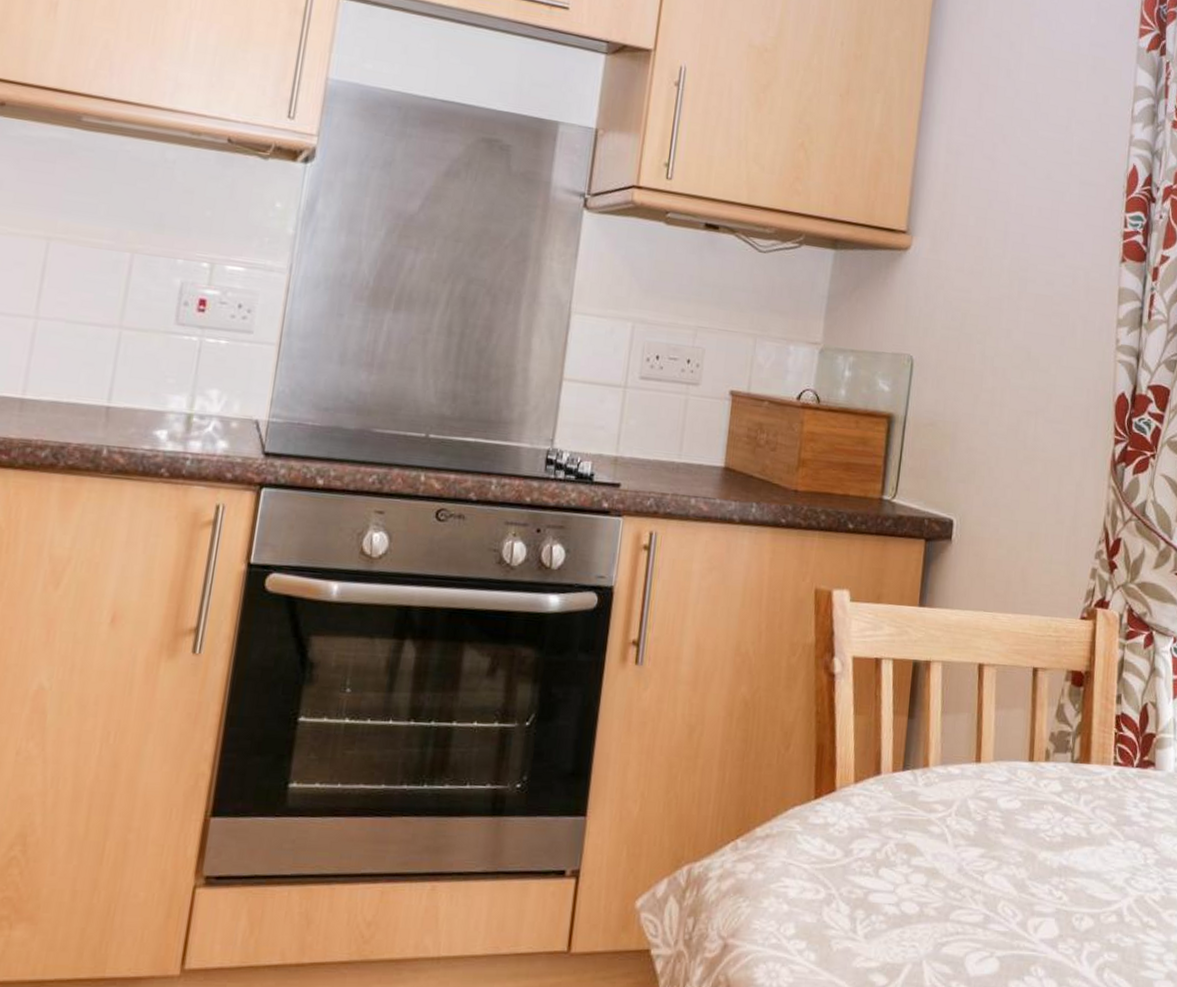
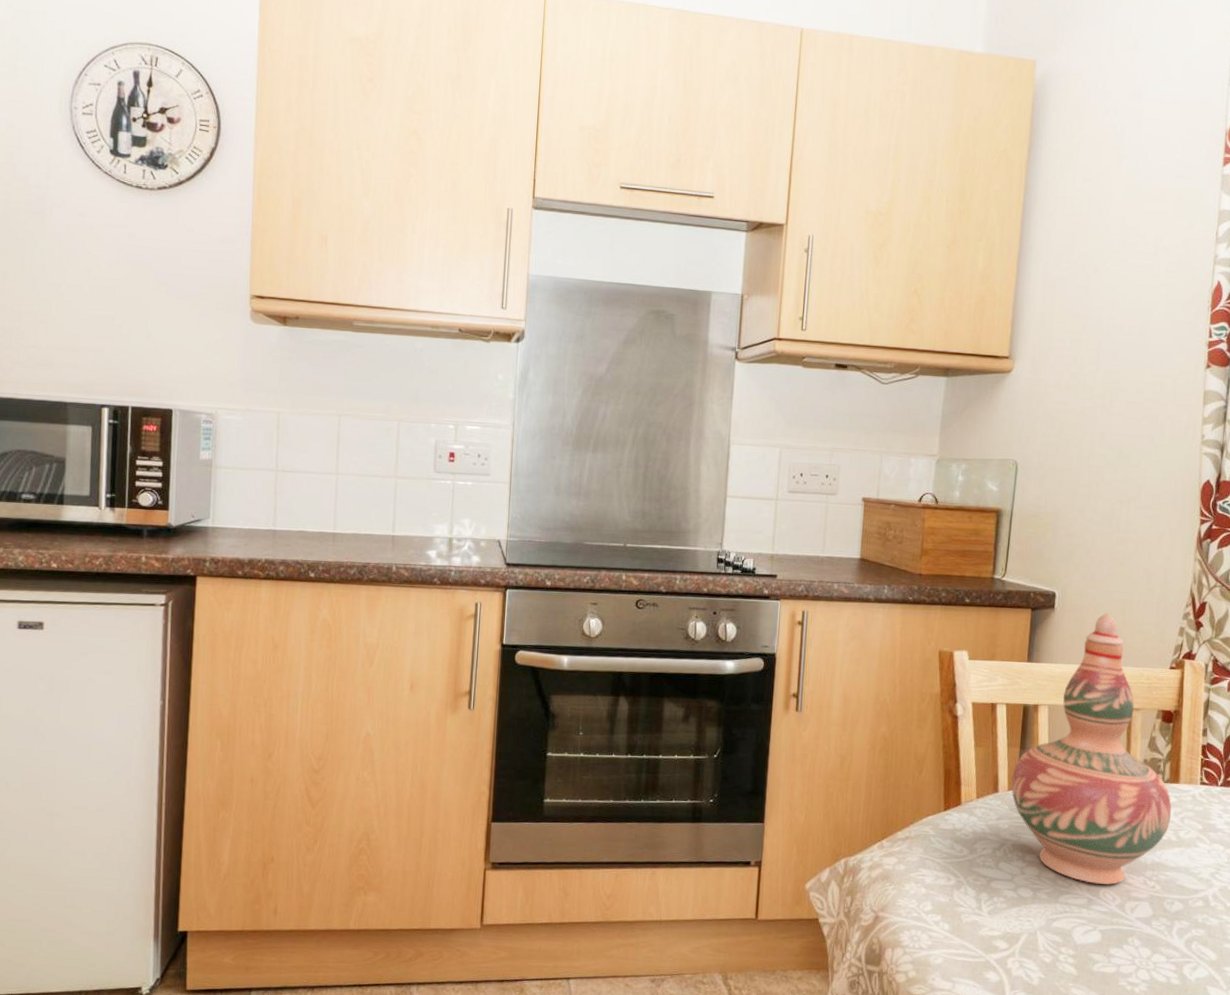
decorative vase: none [896,548,1082,896] -> present [1011,614,1172,885]

